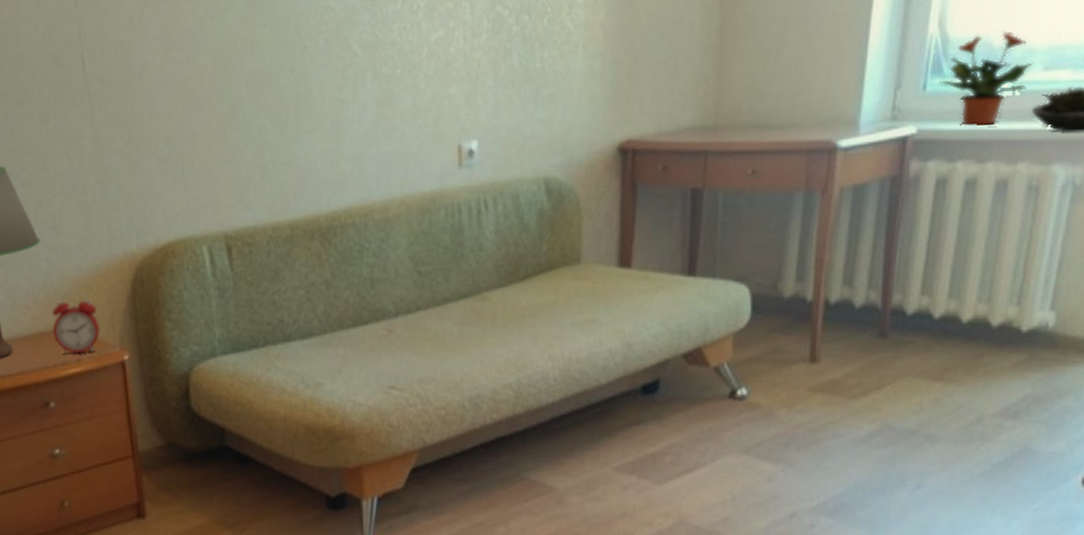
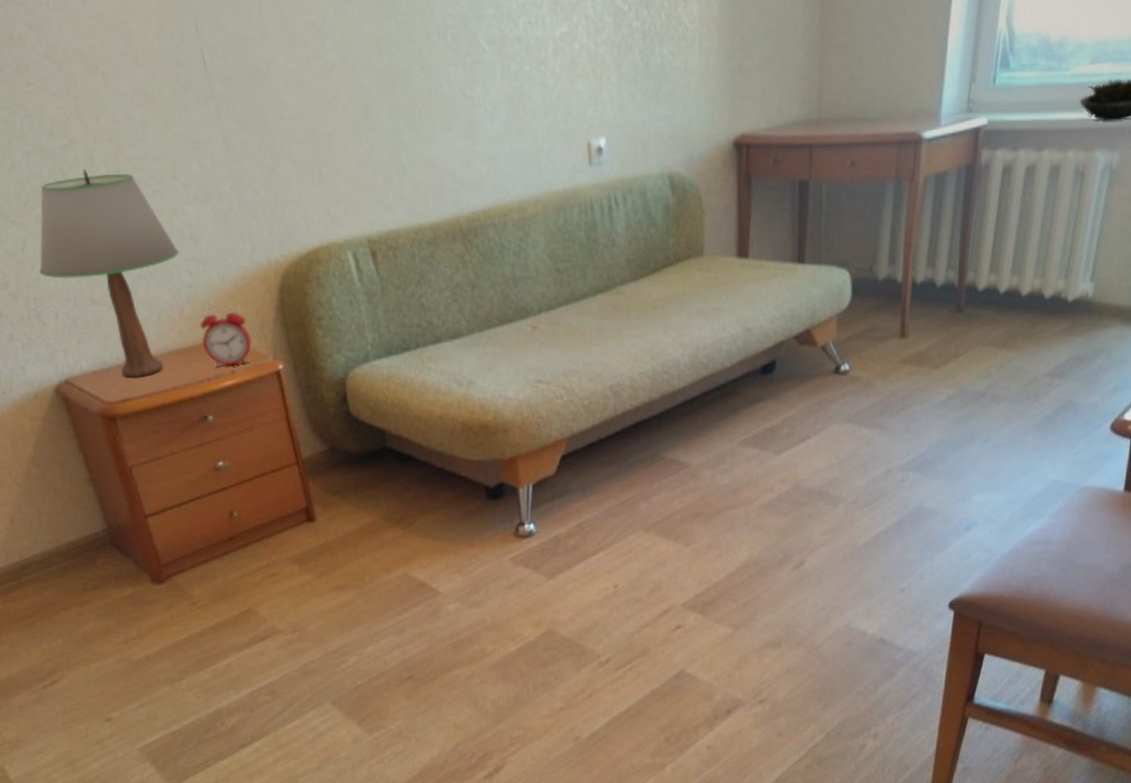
potted plant: present [940,31,1034,127] -> none [1007,27,1082,117]

